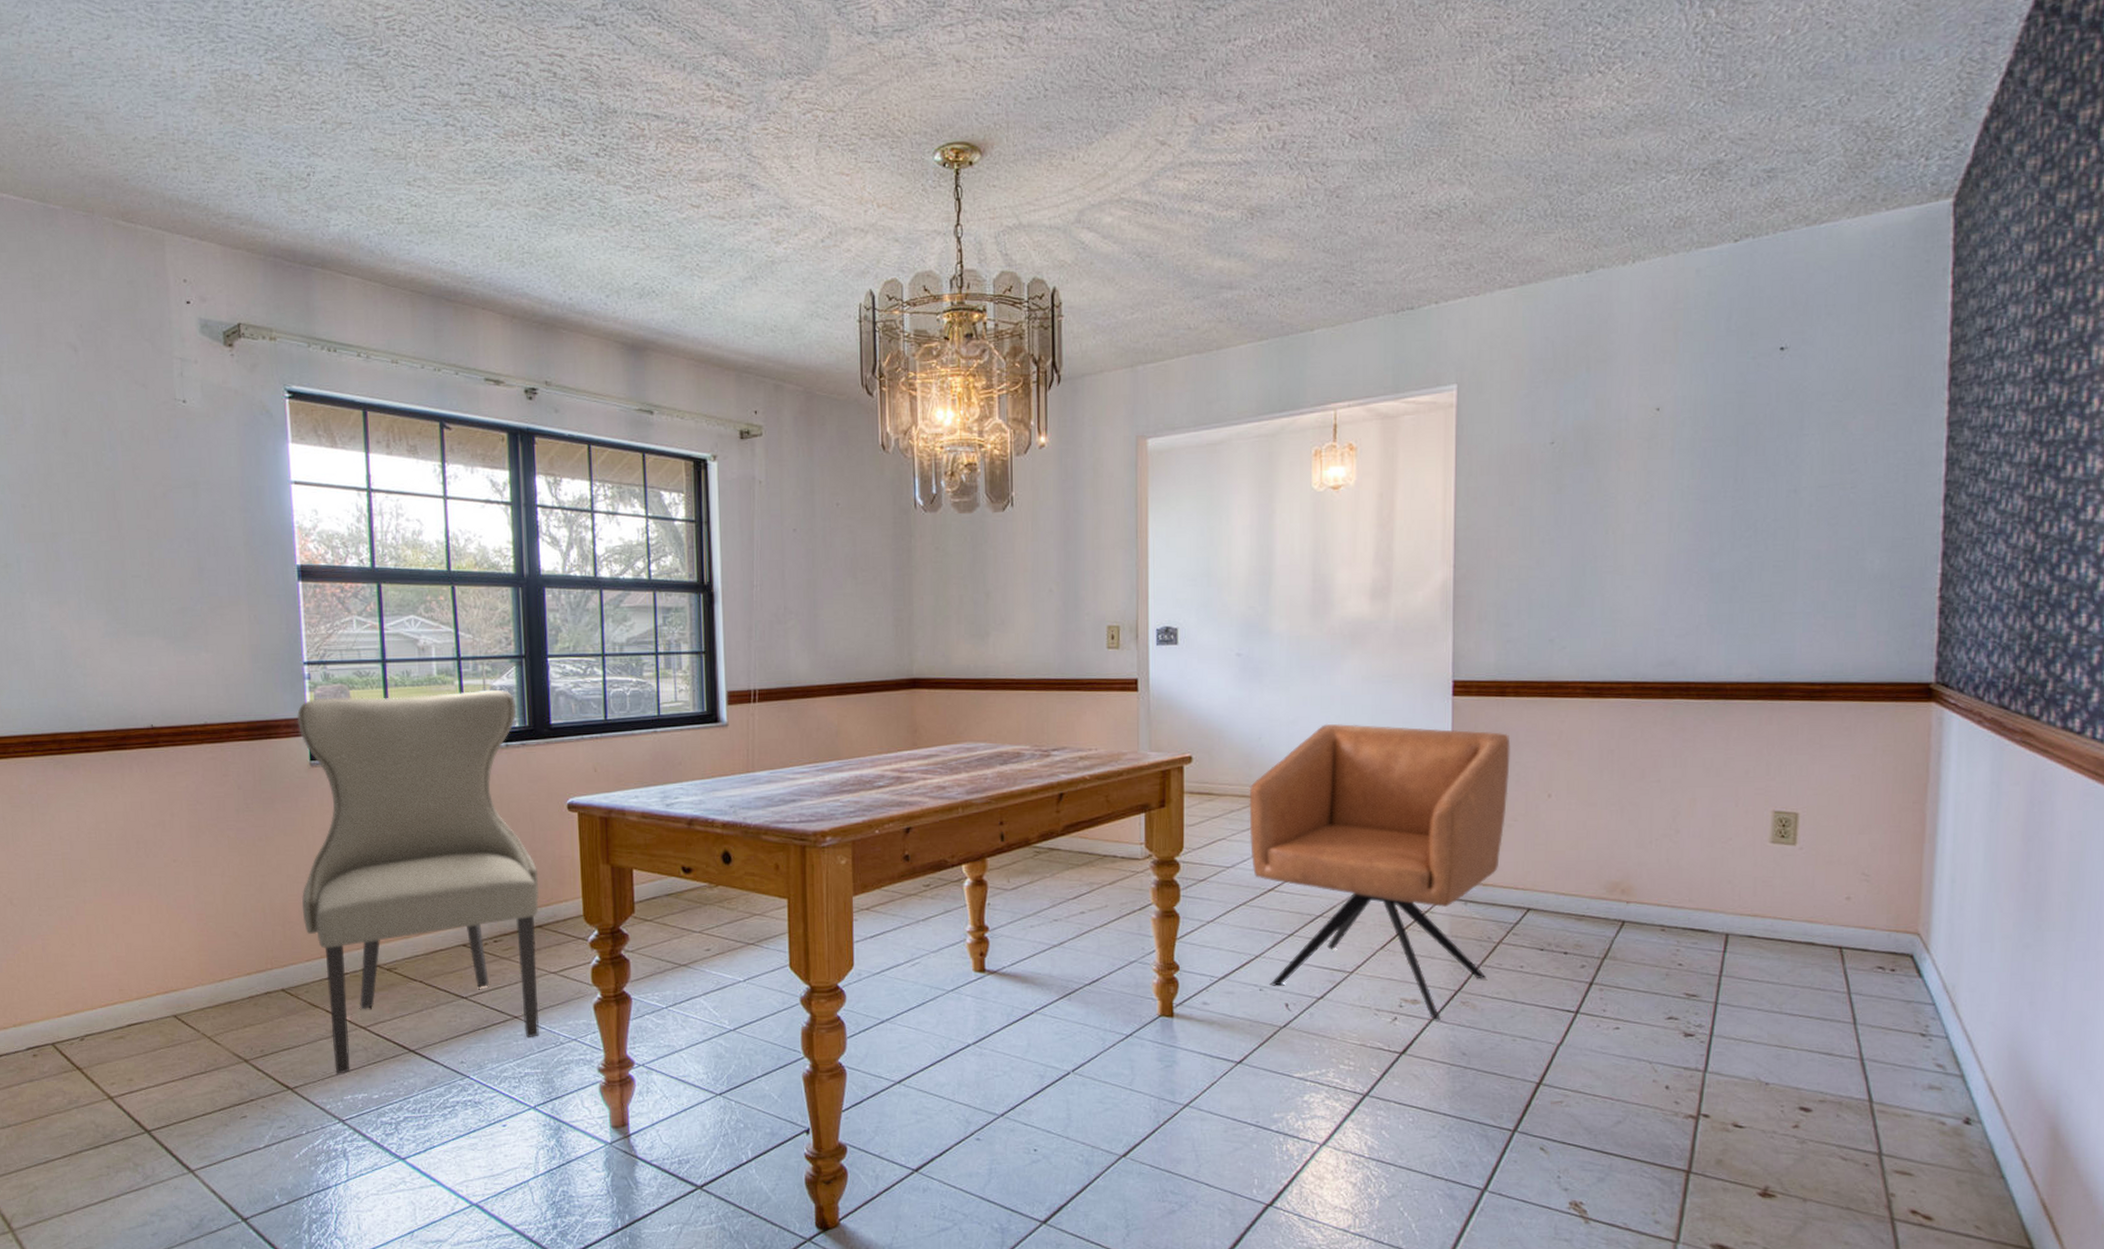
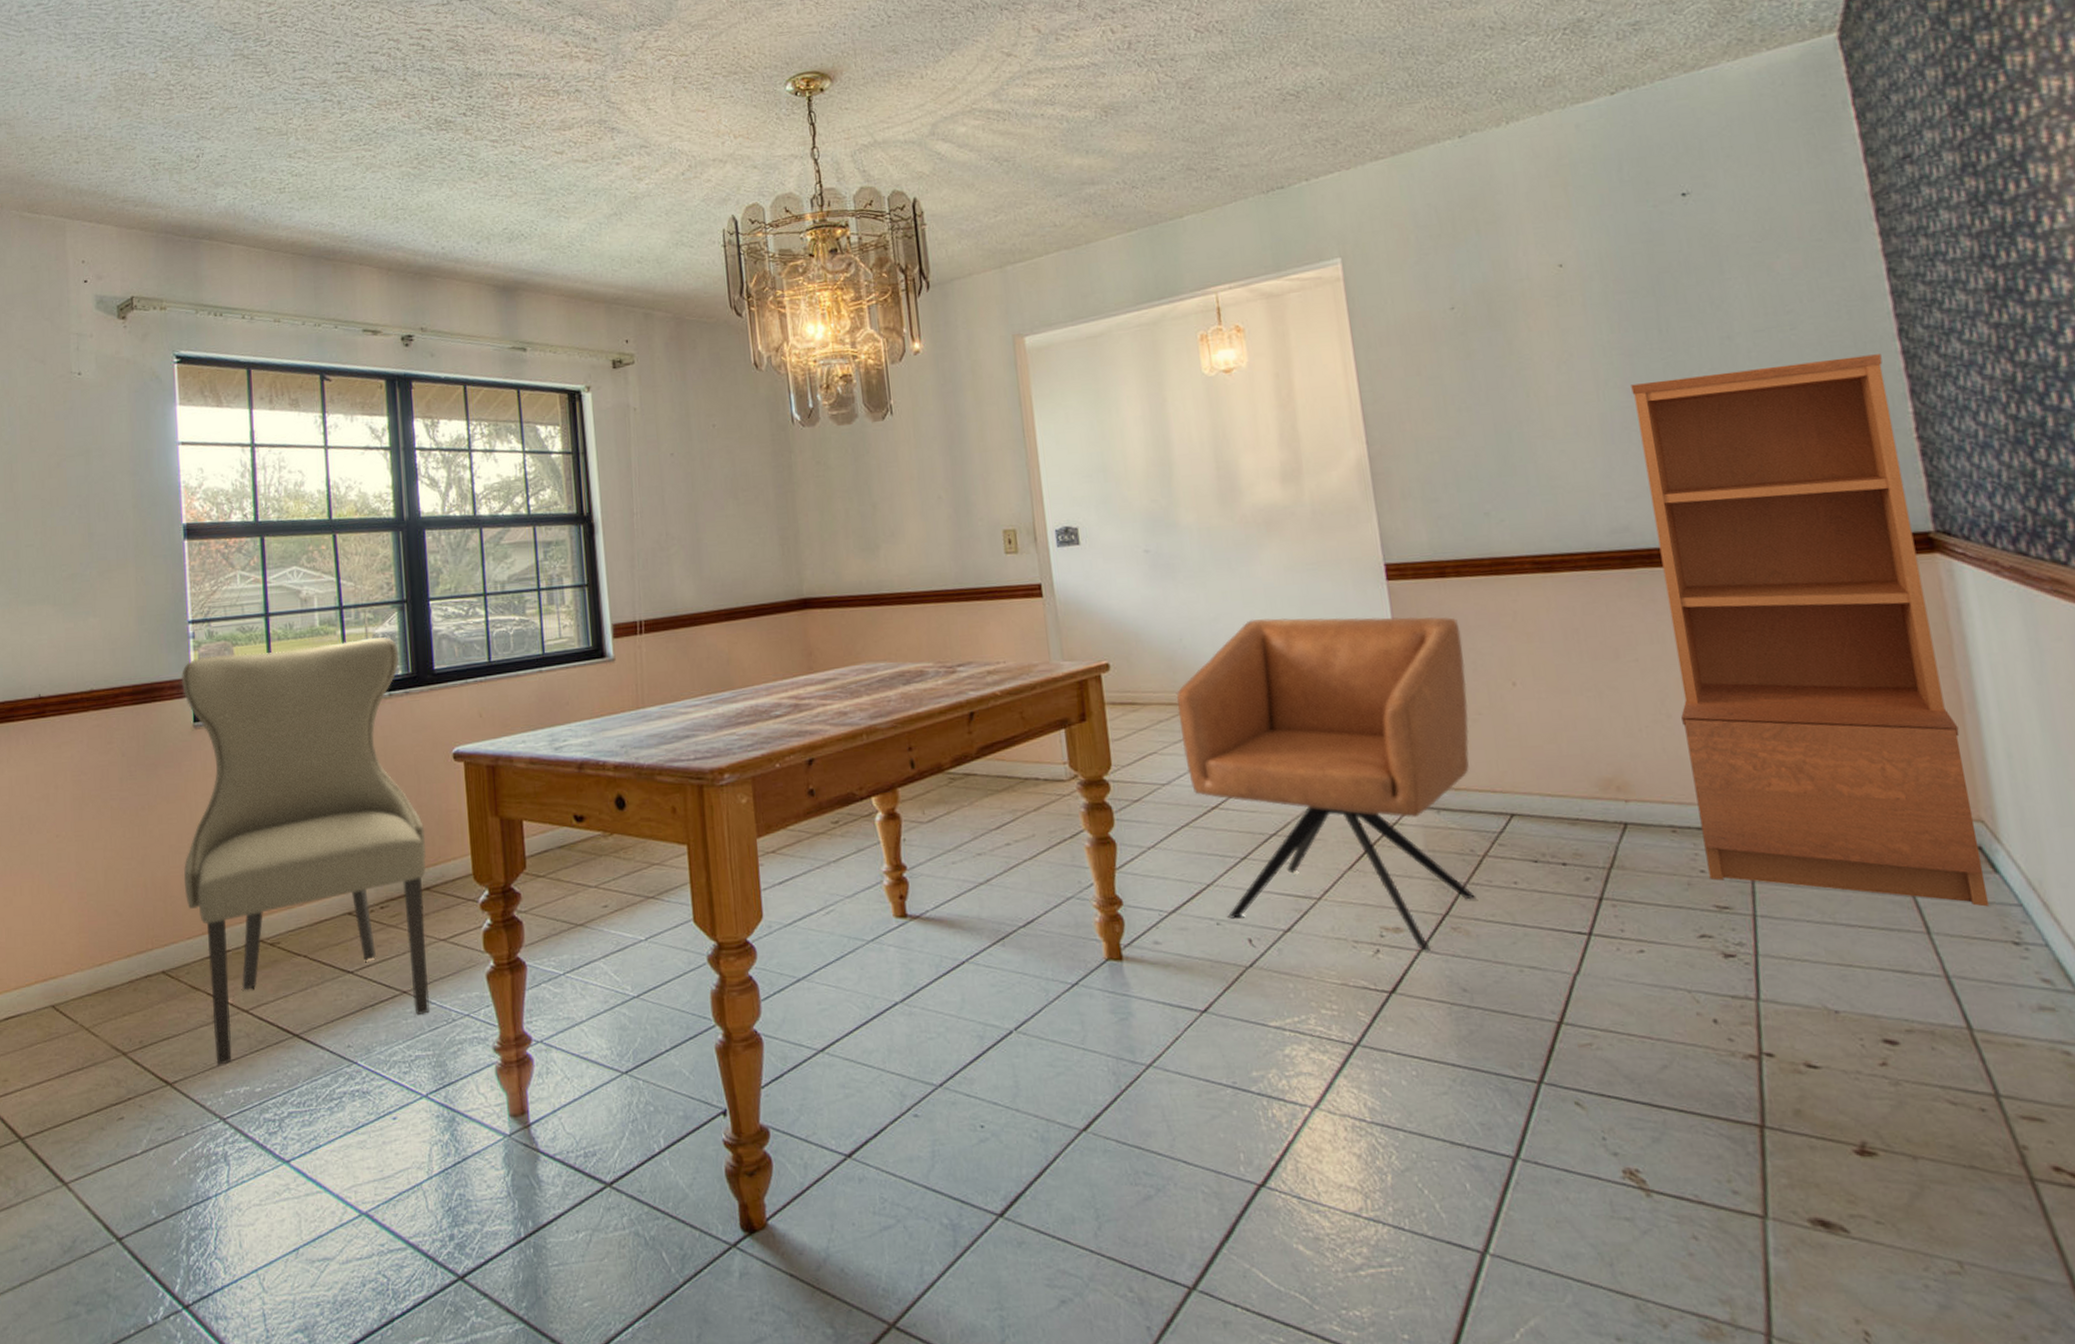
bookshelf: none [1685,517,1925,1004] -> present [1631,354,1990,907]

